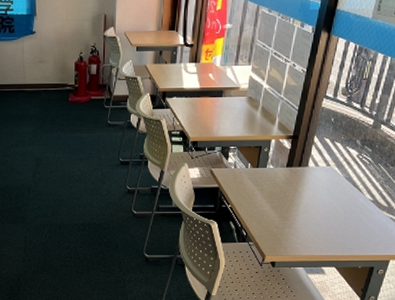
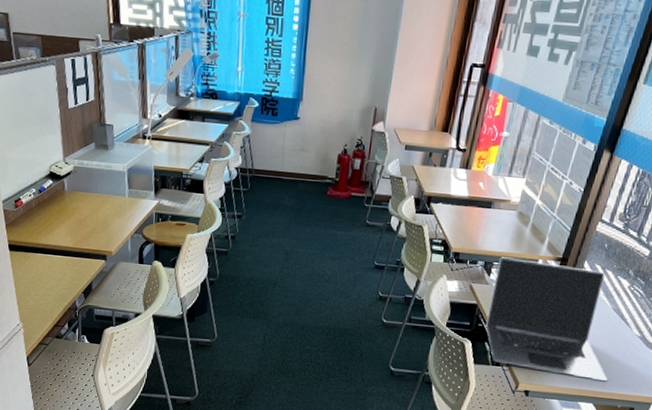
laptop: none [229,141,347,246] -> present [486,257,608,382]

